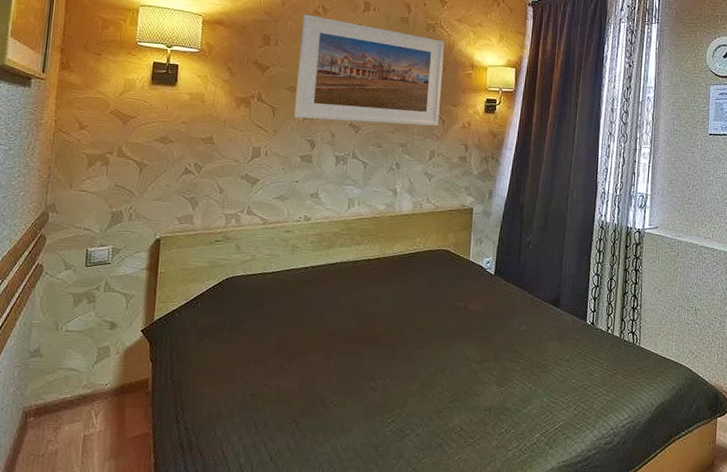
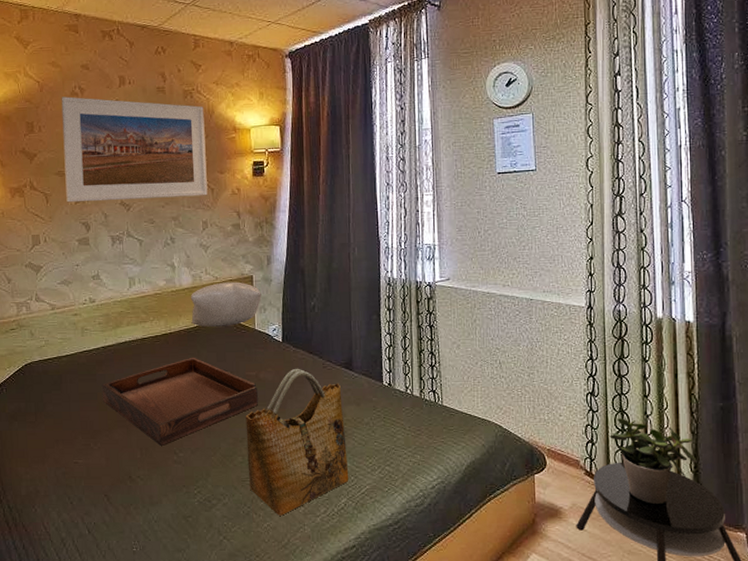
serving tray: none [304,283,465,371] -> present [101,357,259,446]
pillow: none [406,211,480,256] -> present [190,282,262,328]
grocery bag: none [445,301,546,449] -> present [245,368,349,516]

